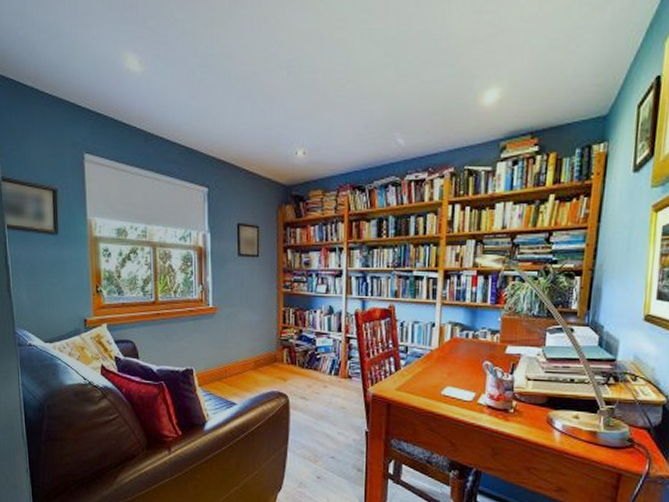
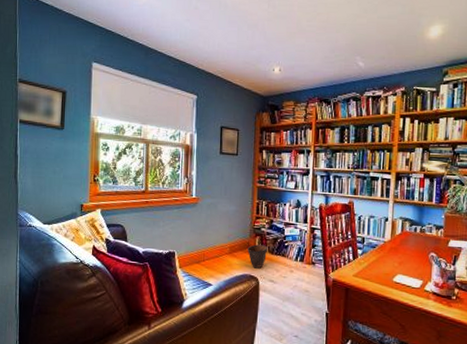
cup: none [275,358,298,385] -> present [248,244,268,269]

